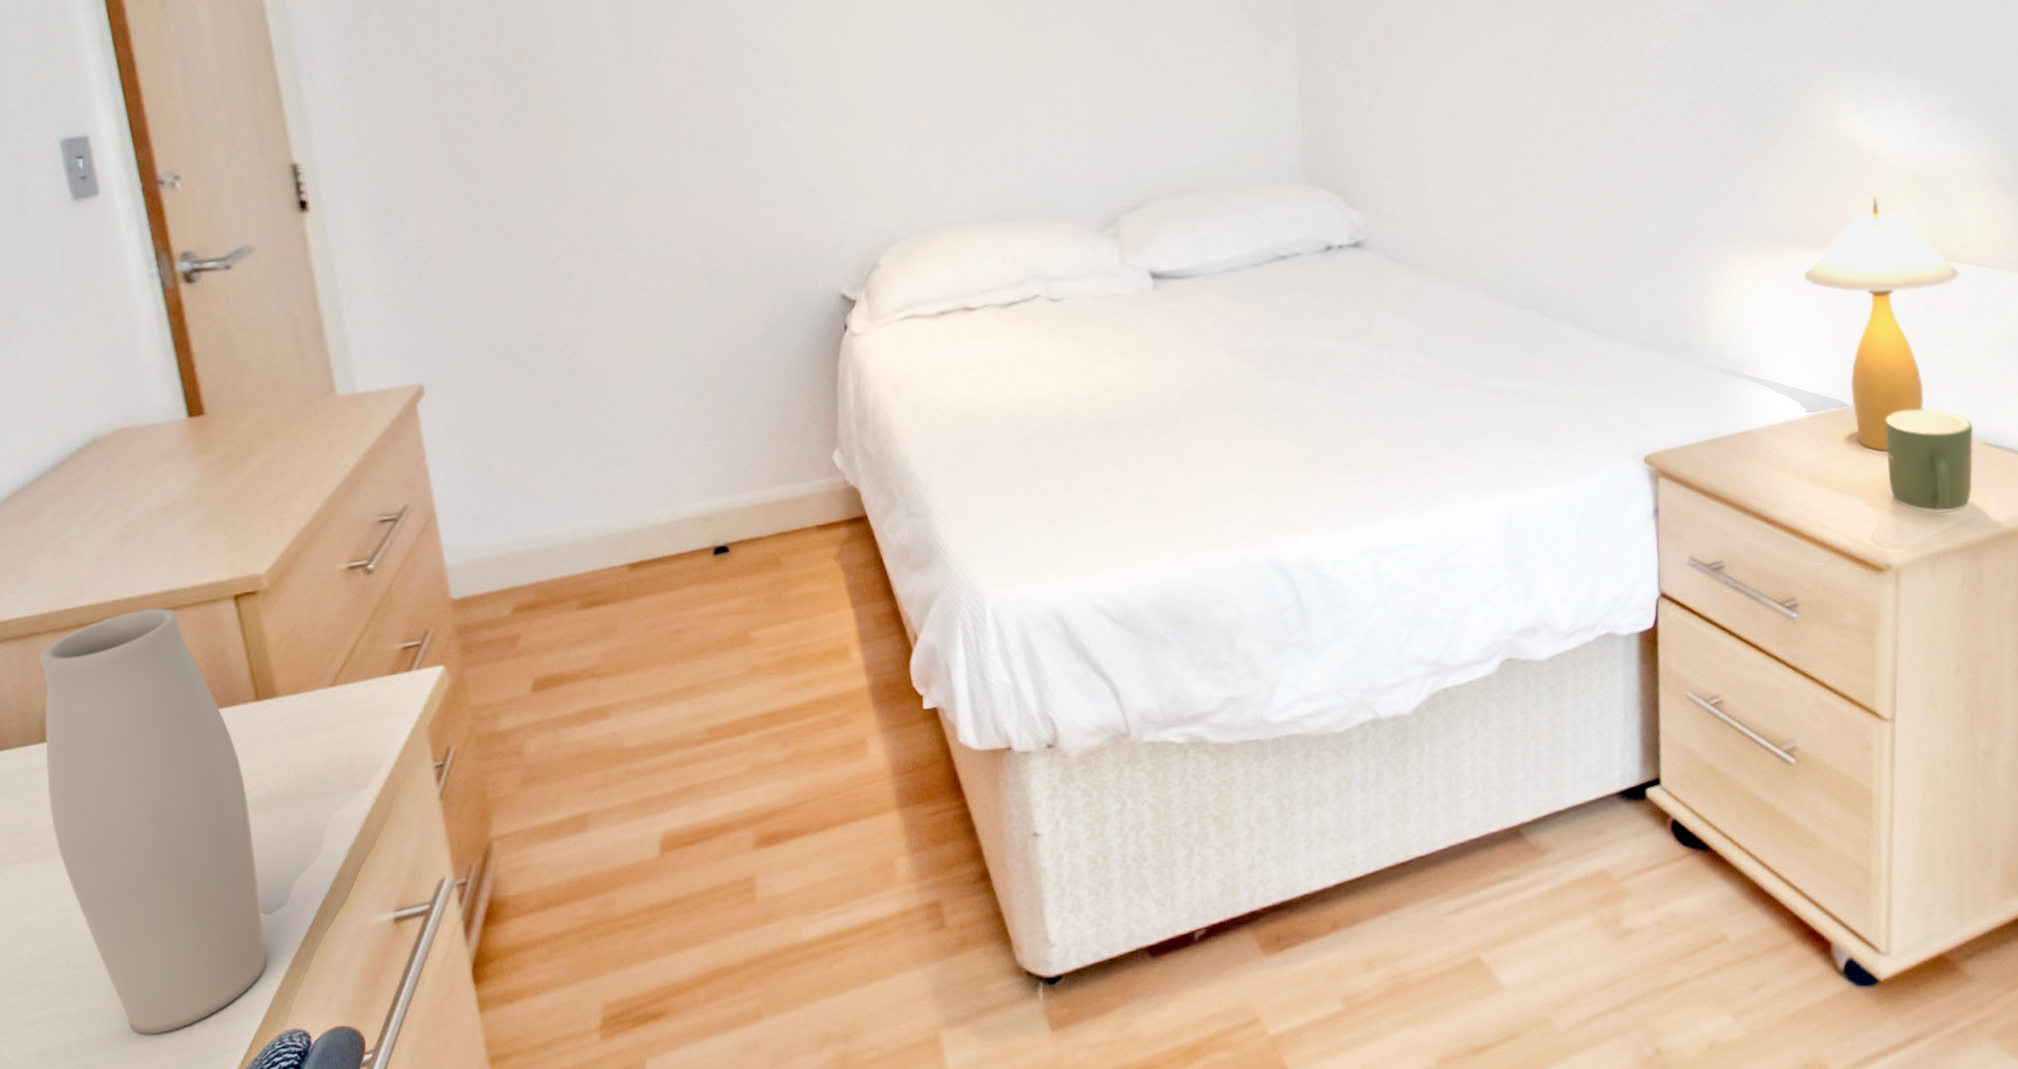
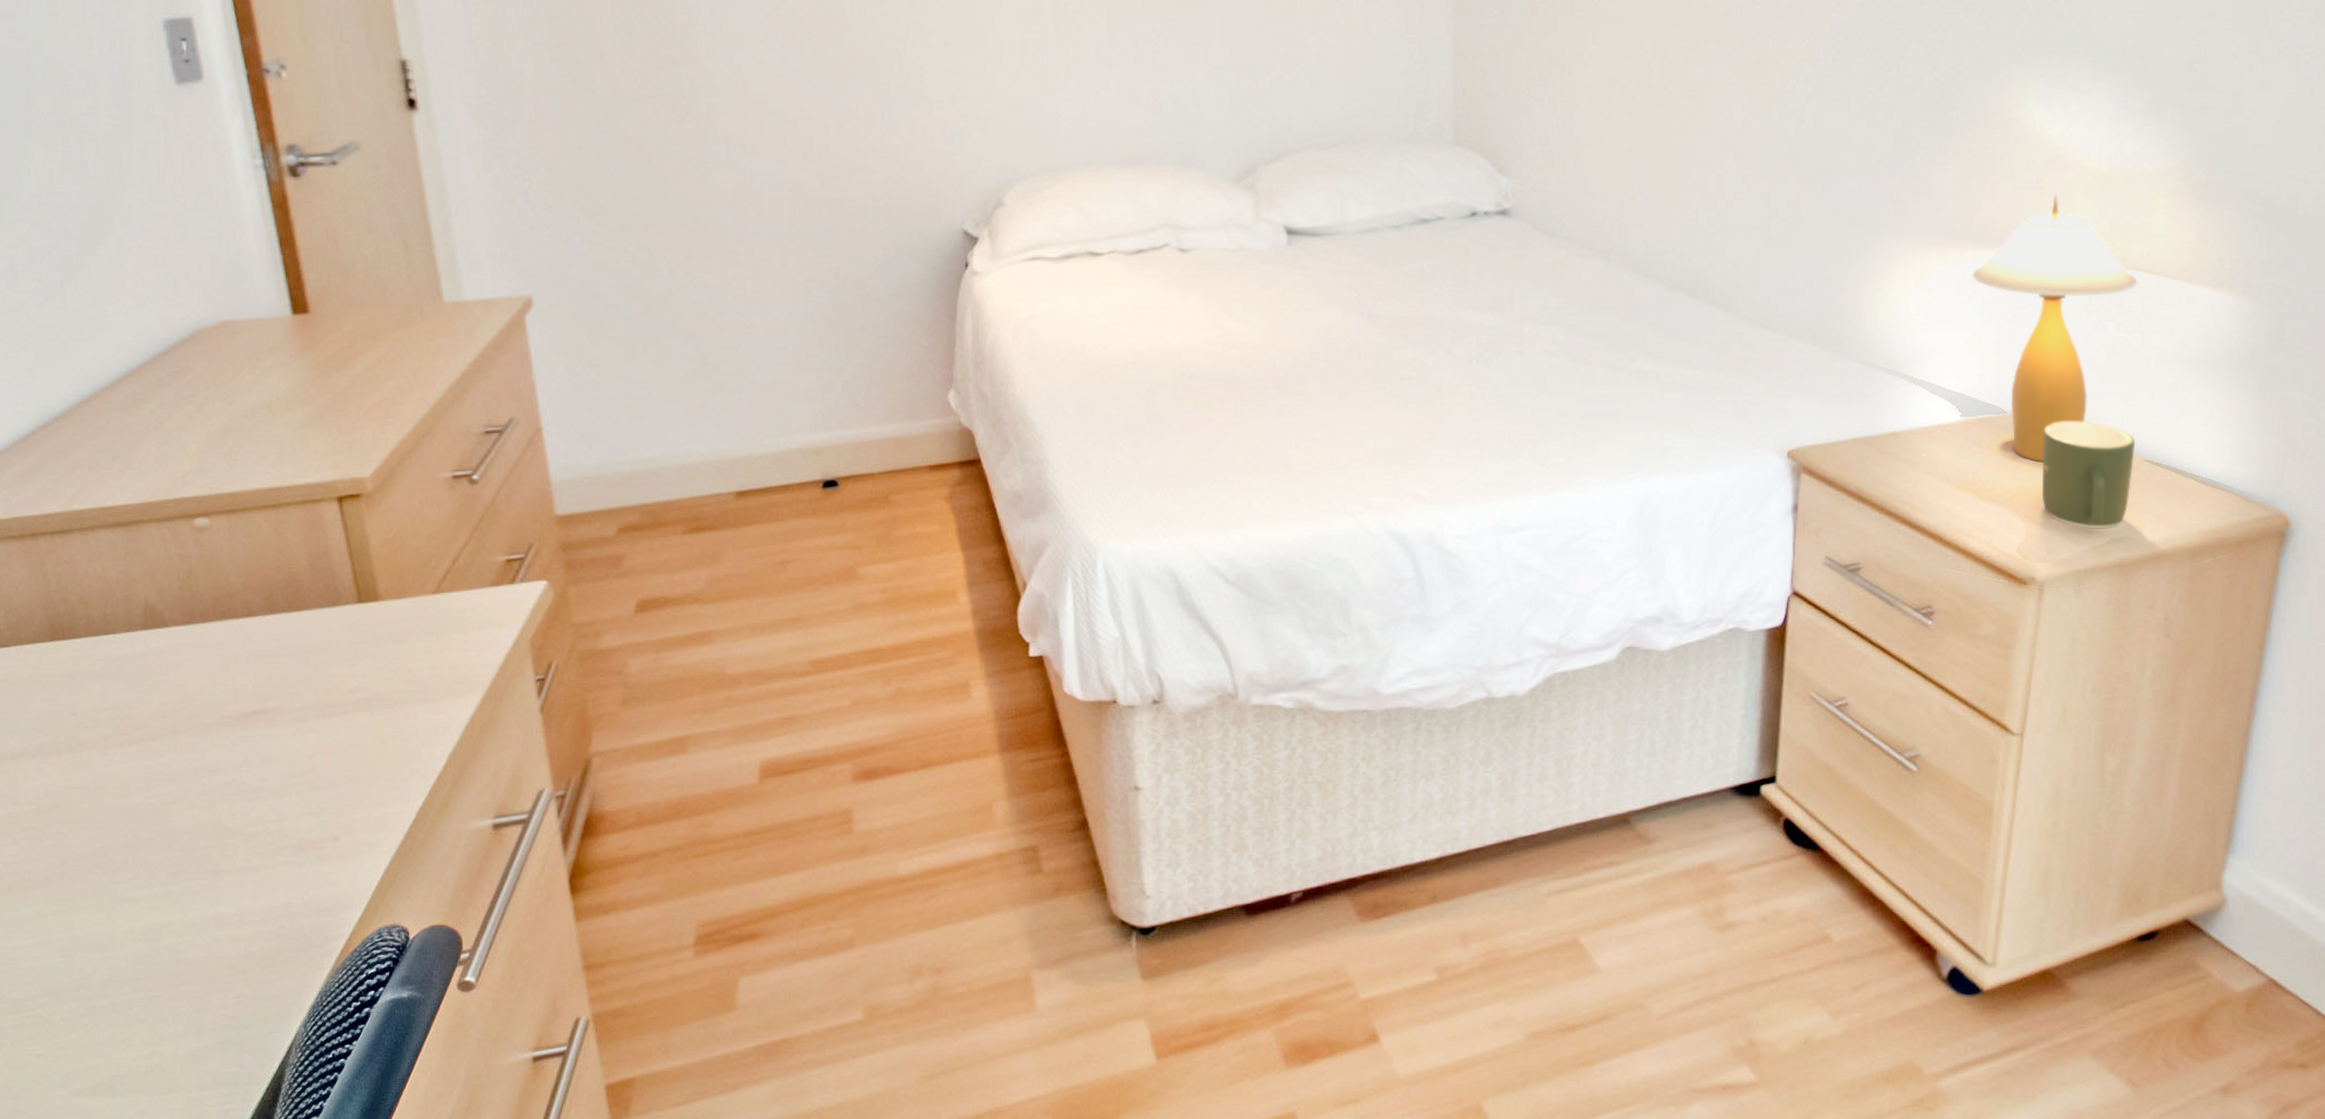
vase: present [39,608,266,1034] -> none [143,505,366,918]

